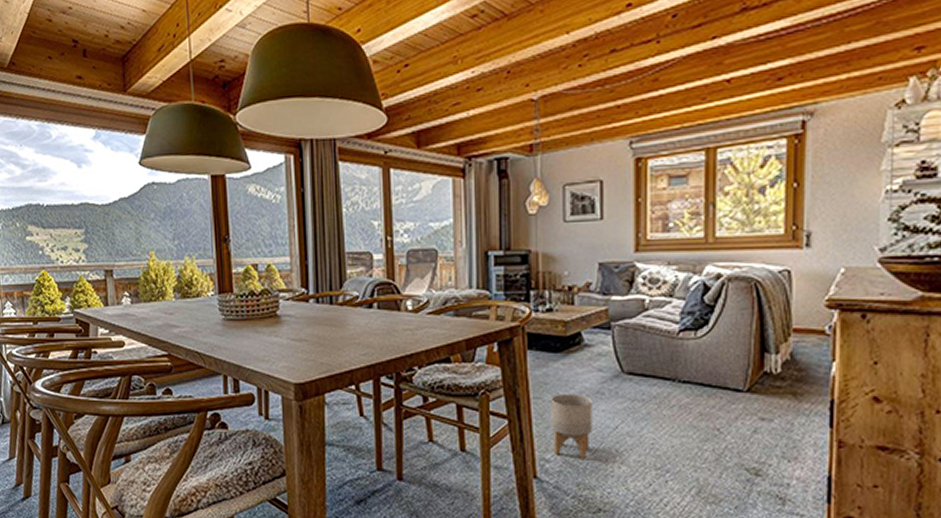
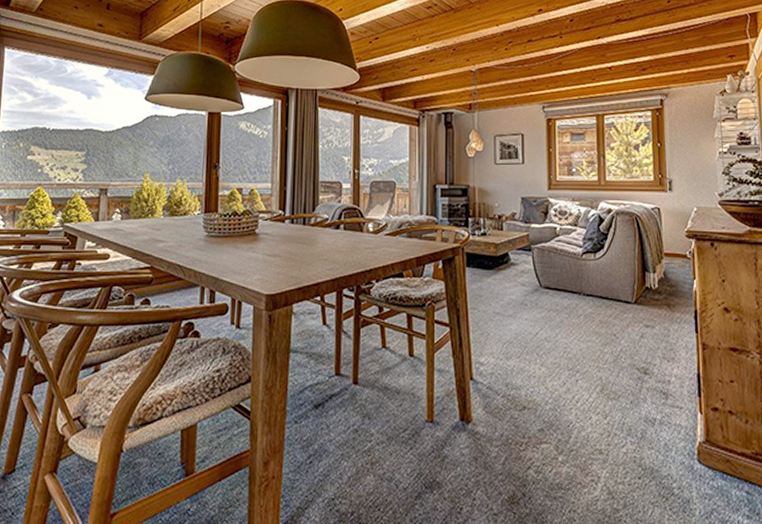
planter: present [551,394,592,459] -> none [485,305,518,362]

